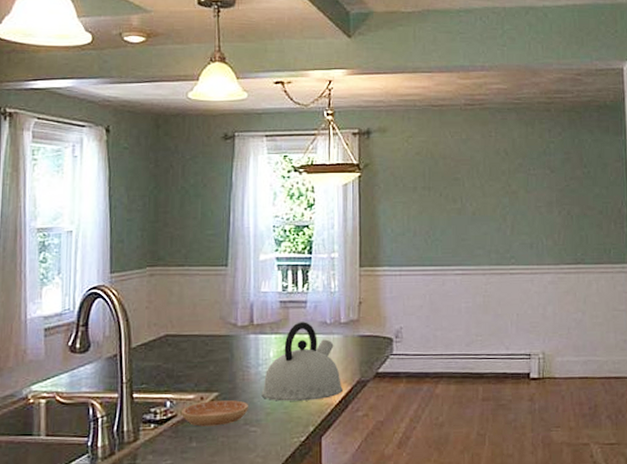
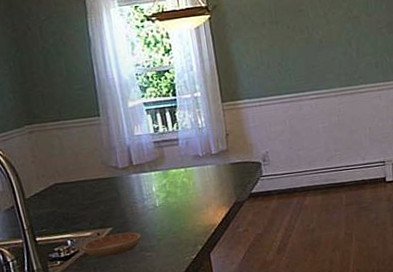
kettle: present [261,322,343,401] -> none [150,157,223,228]

